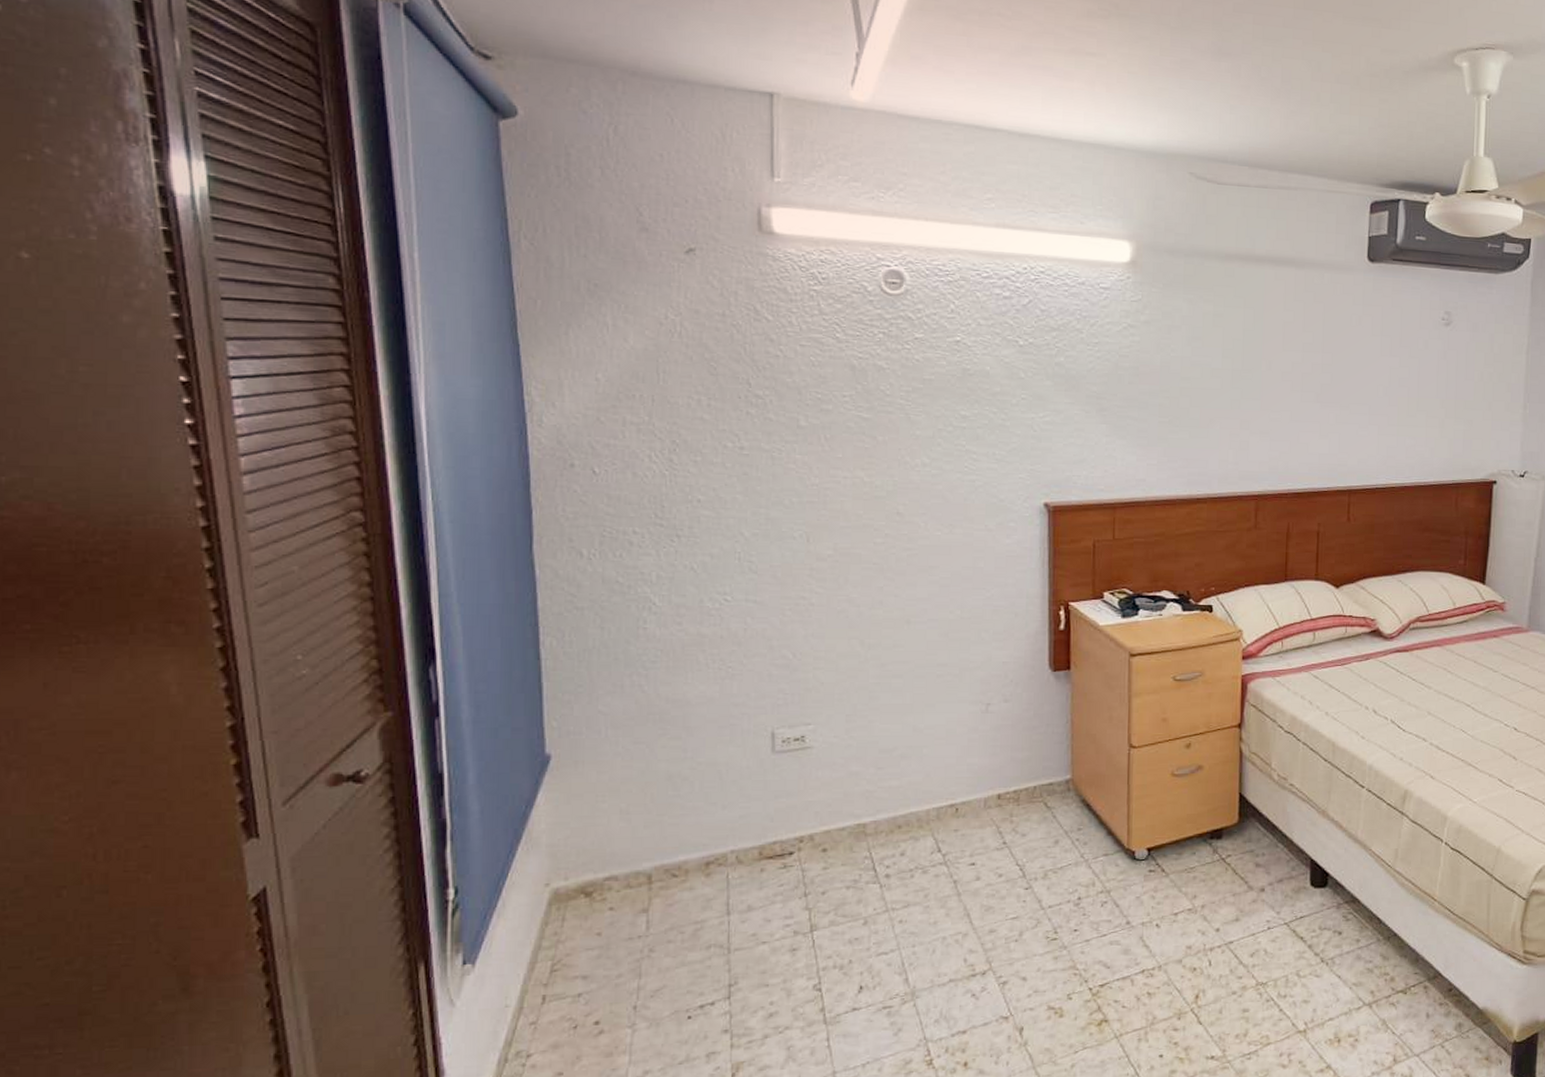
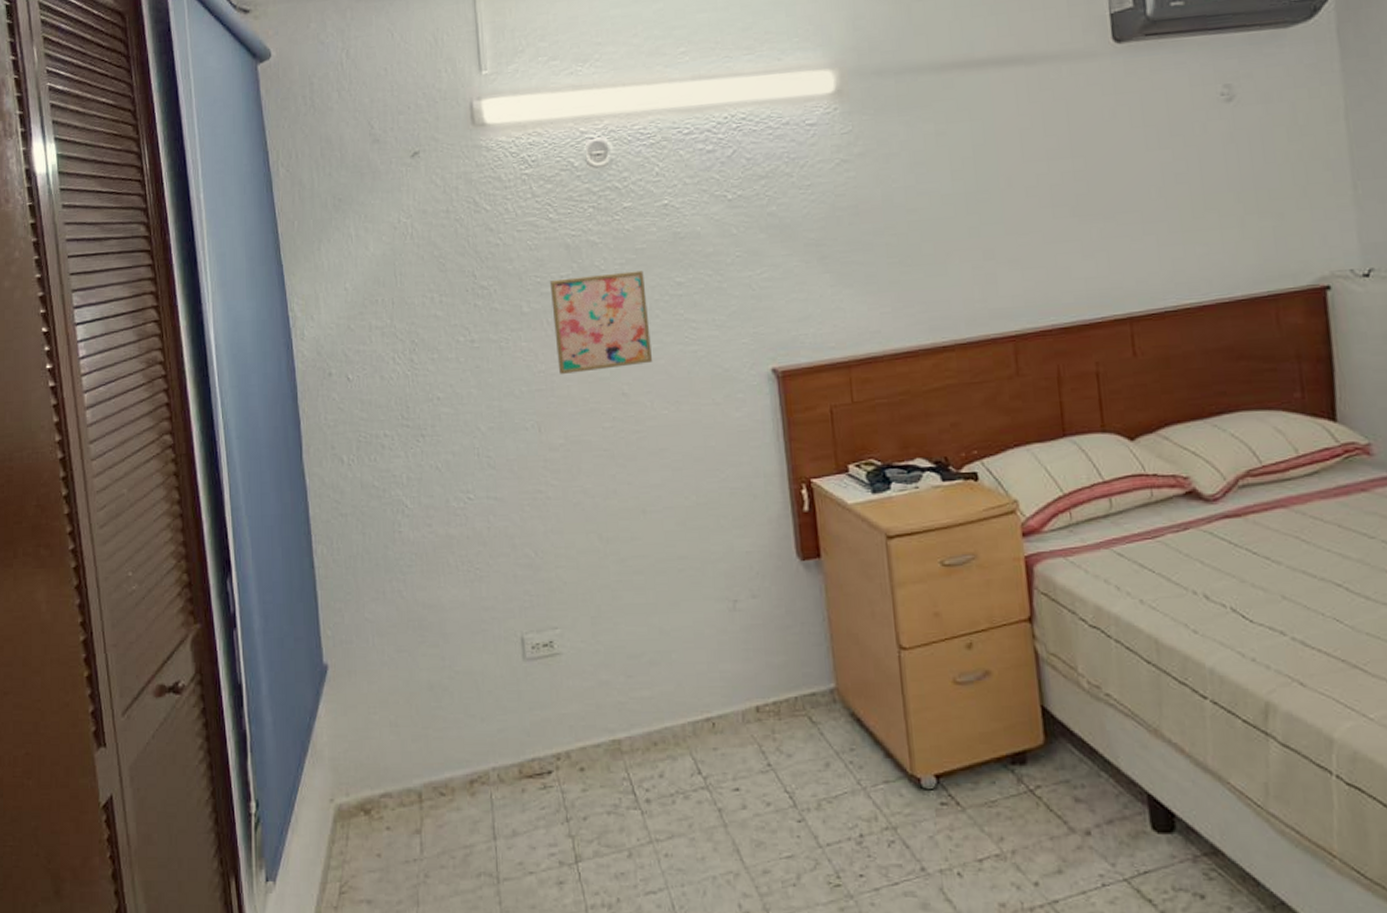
wall art: none [830,398,931,490] -> present [549,270,653,374]

